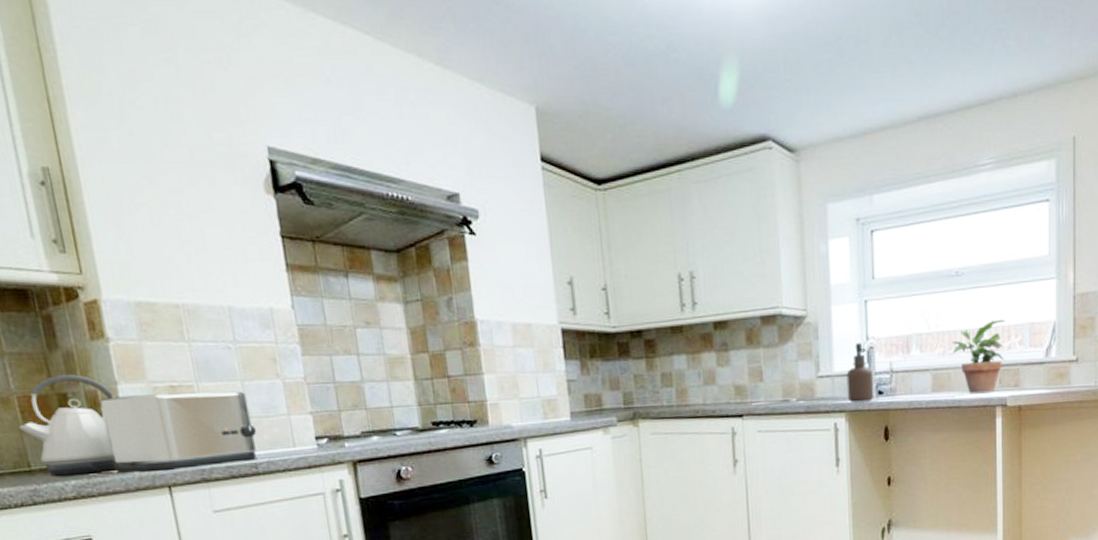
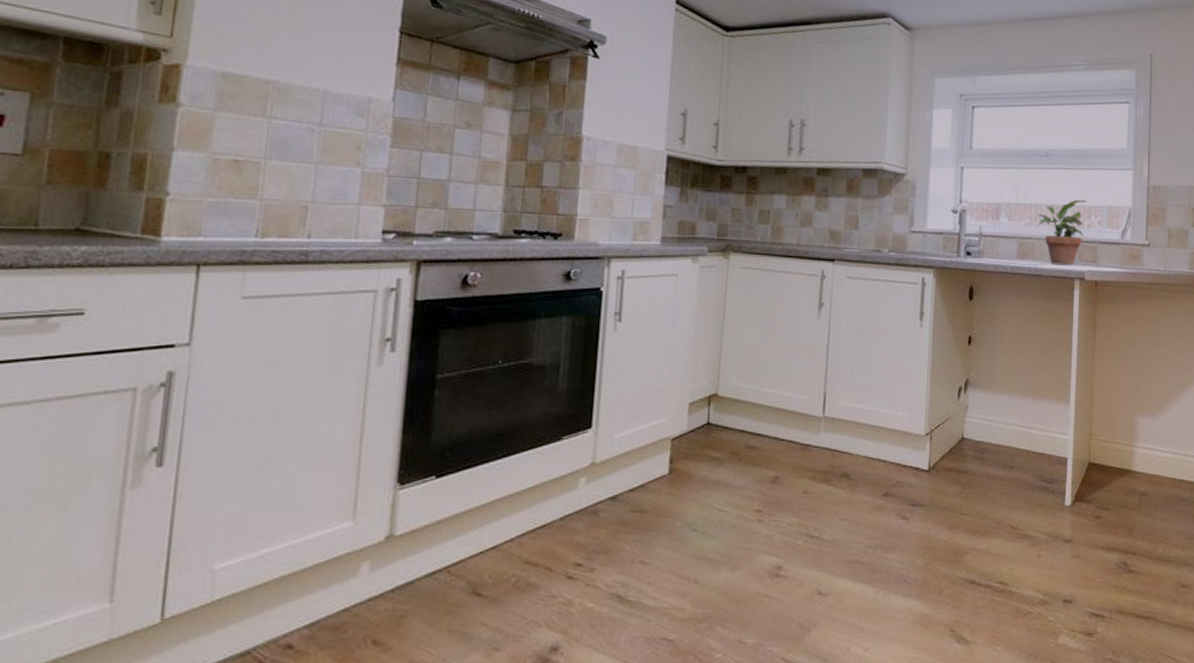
kettle: present [17,374,117,477] -> none [38,133,167,243]
toaster: present [98,391,257,473] -> none [139,162,318,249]
soap dispenser: present [846,343,874,404] -> none [937,205,964,262]

